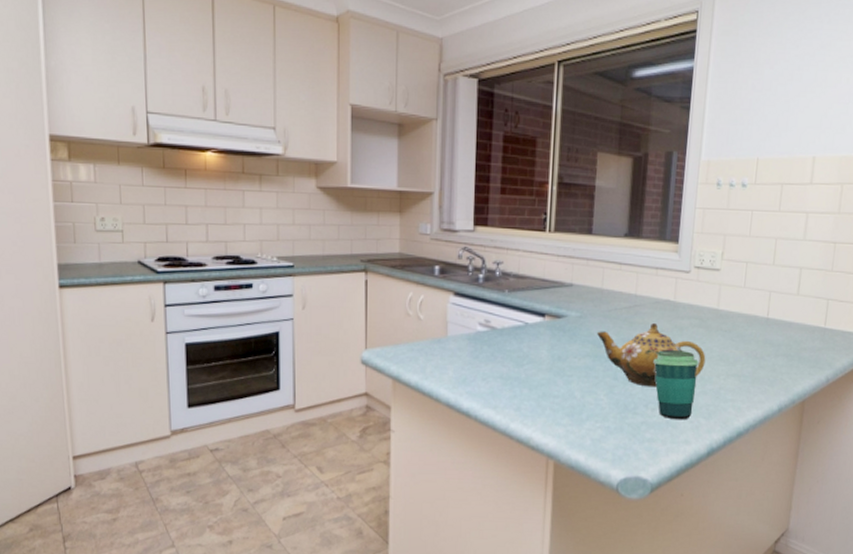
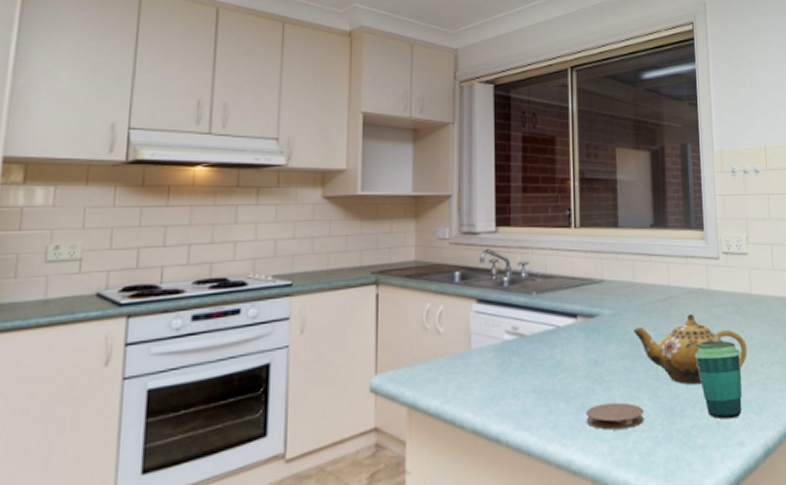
coaster: none [546,394,599,418] -> present [586,402,644,430]

